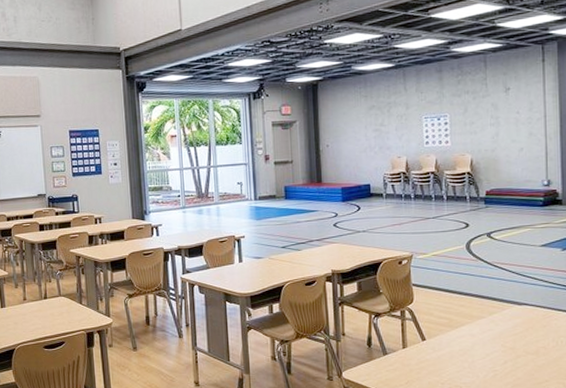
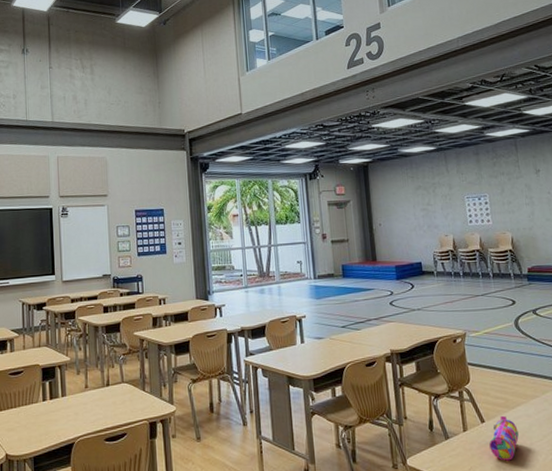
pencil case: none [429,334,460,377] -> present [489,415,519,461]

